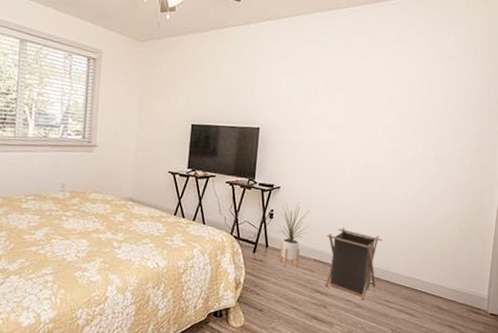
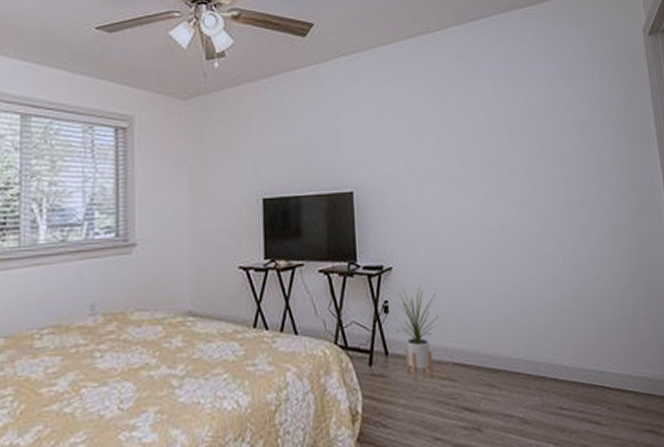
laundry basket: present [325,227,382,300] -> none [465,312,541,412]

